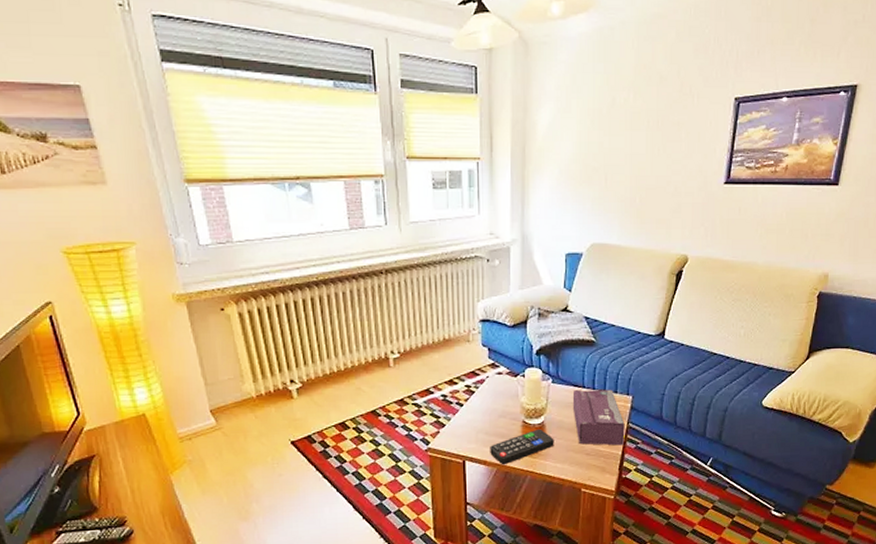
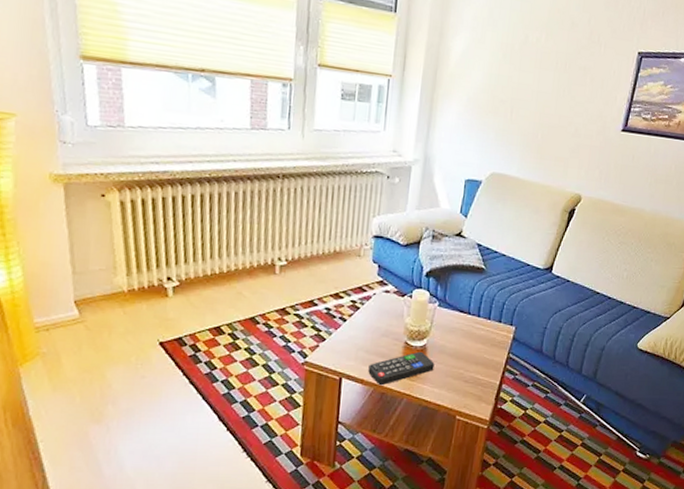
tissue box: present [572,389,625,446] -> none [456,315,506,375]

